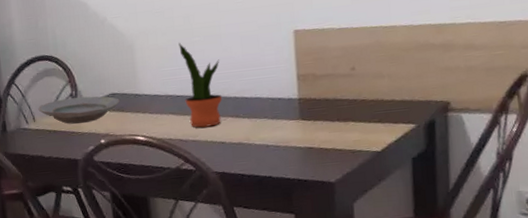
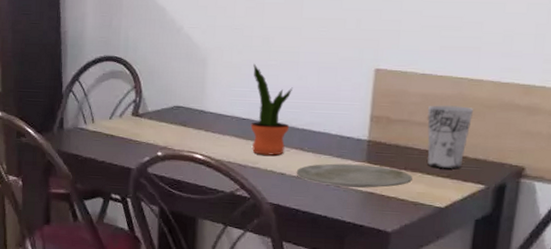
plate: present [38,96,120,125] -> none [98,104,183,133]
plate: none [235,121,346,147] -> present [296,163,413,188]
cup: none [350,53,393,115] -> present [427,105,473,169]

